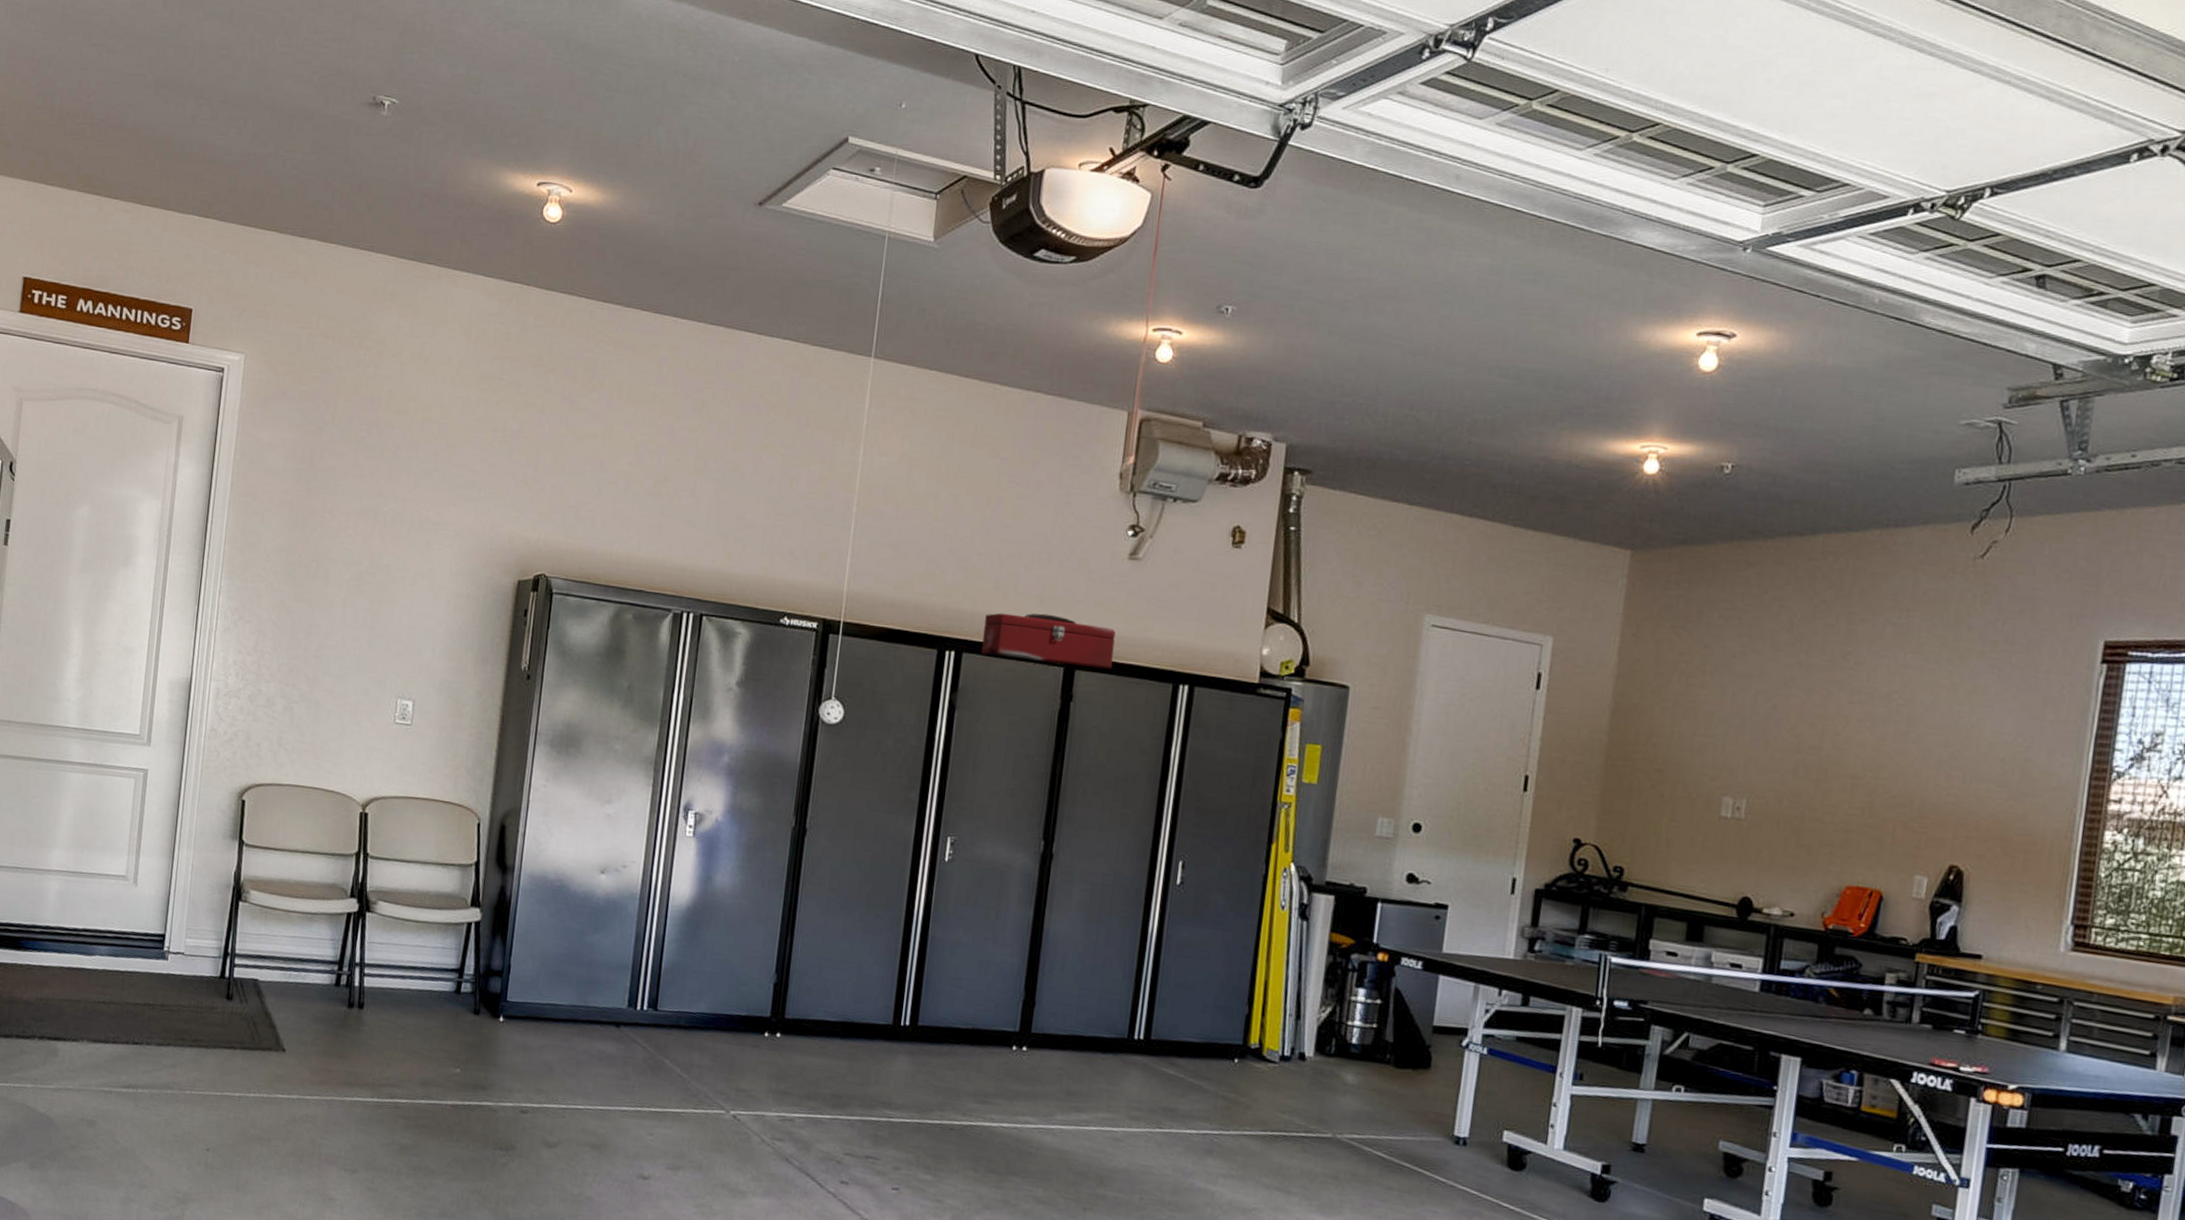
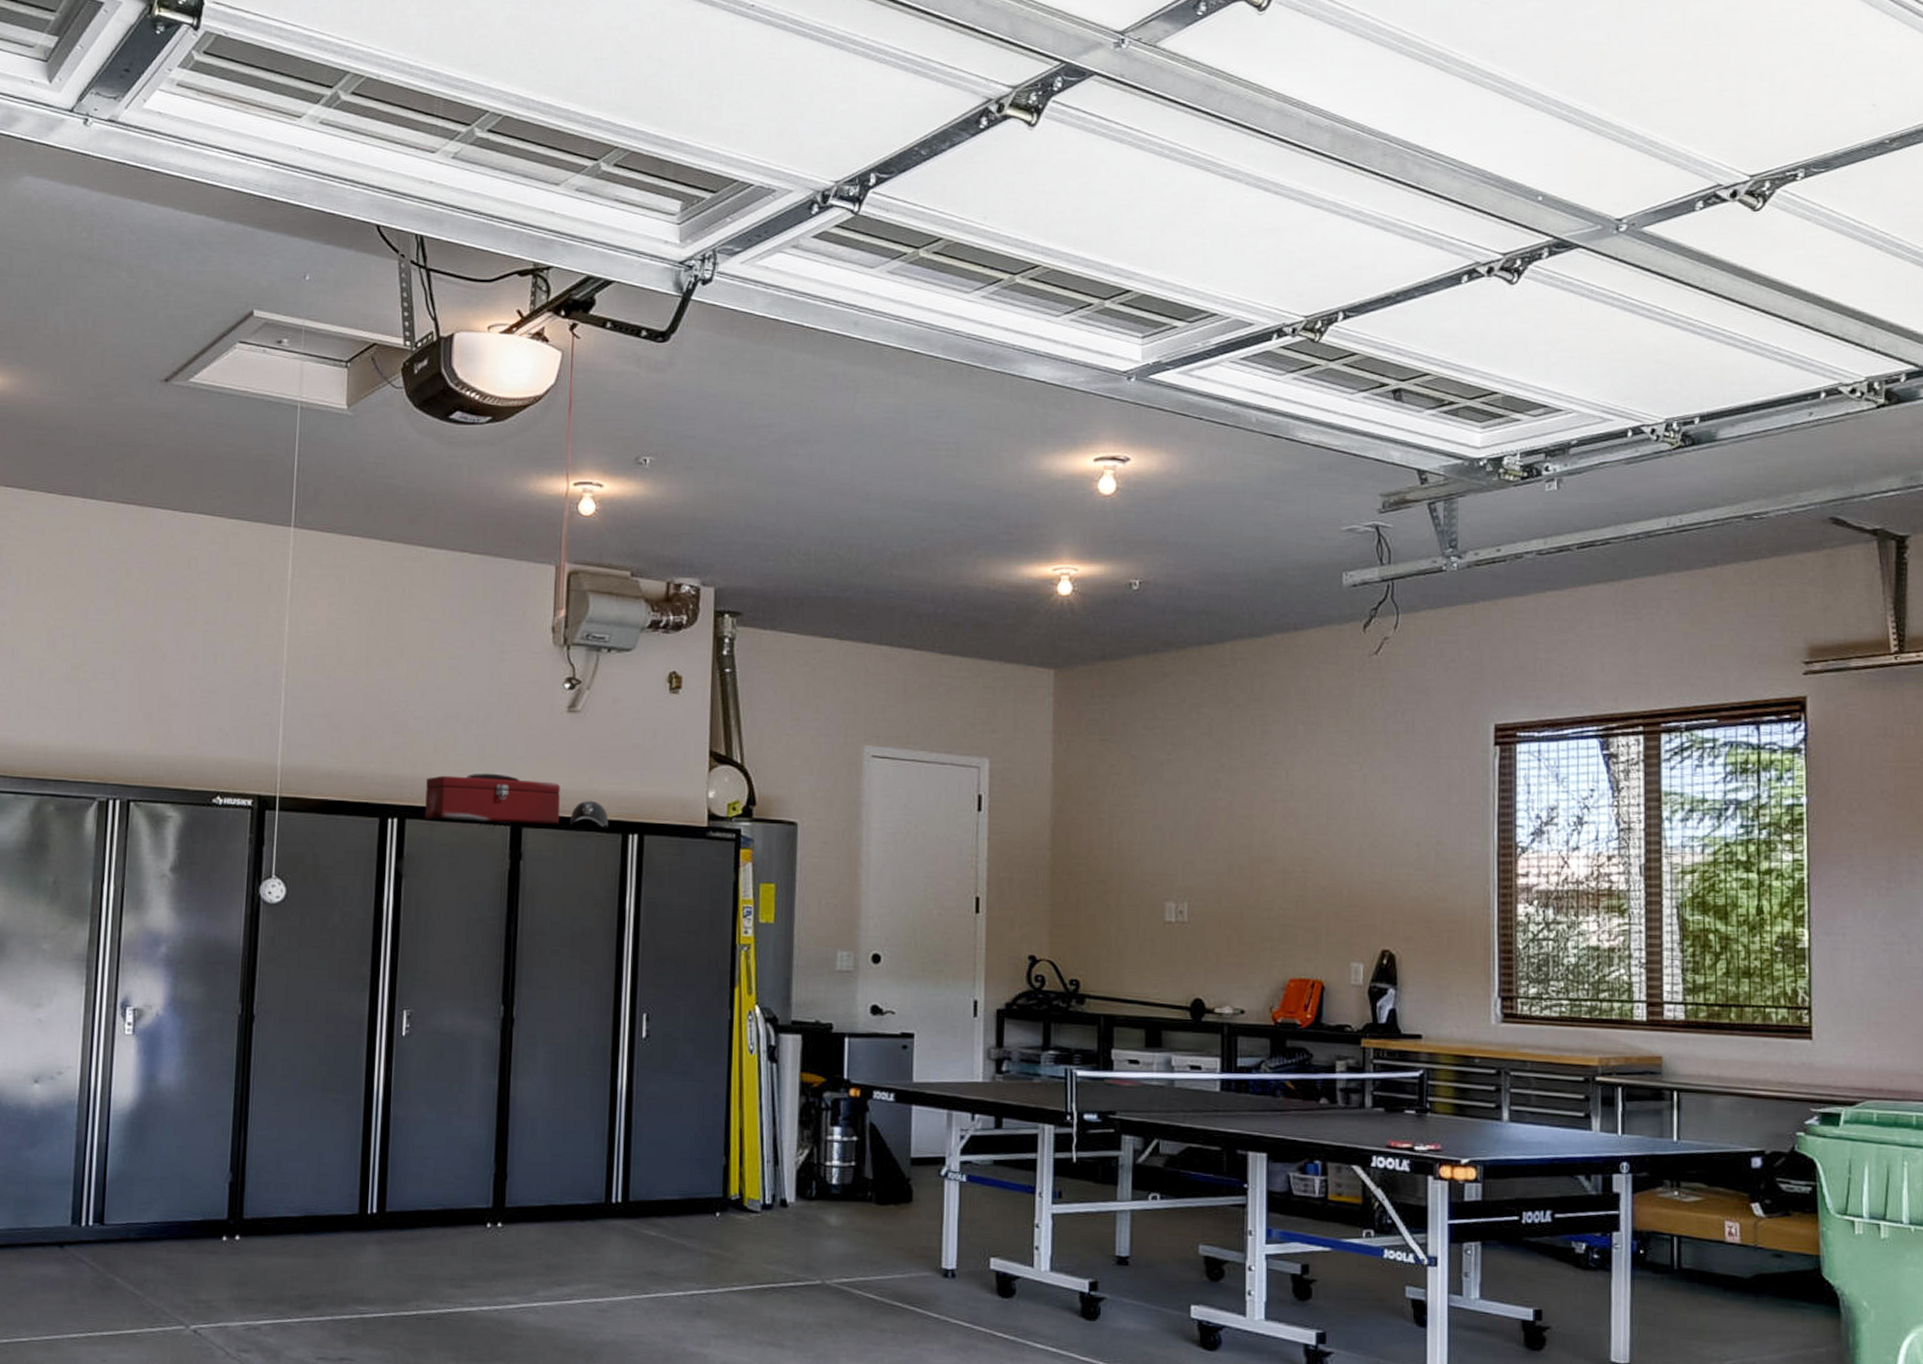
baseball cap: none [1121,647,1161,678] -> present [569,800,609,829]

